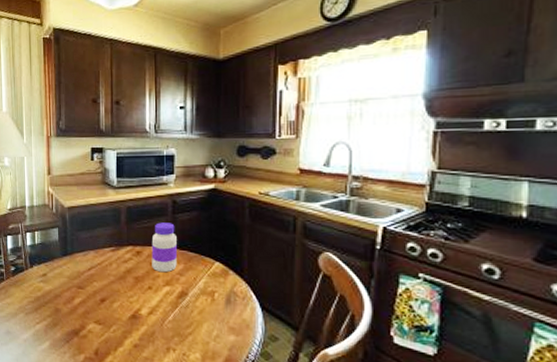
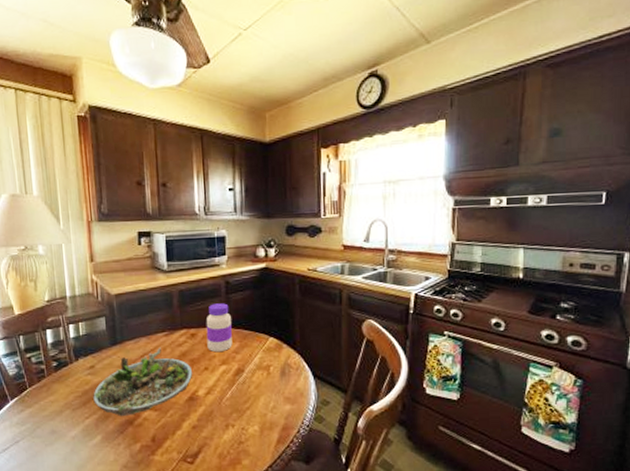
succulent planter: none [44,262,137,326] -> present [93,347,193,417]

